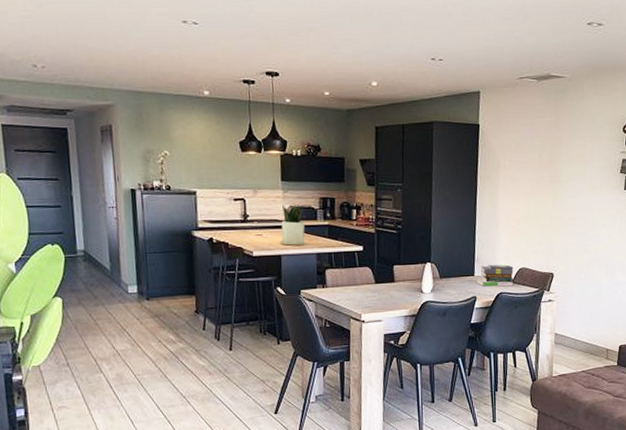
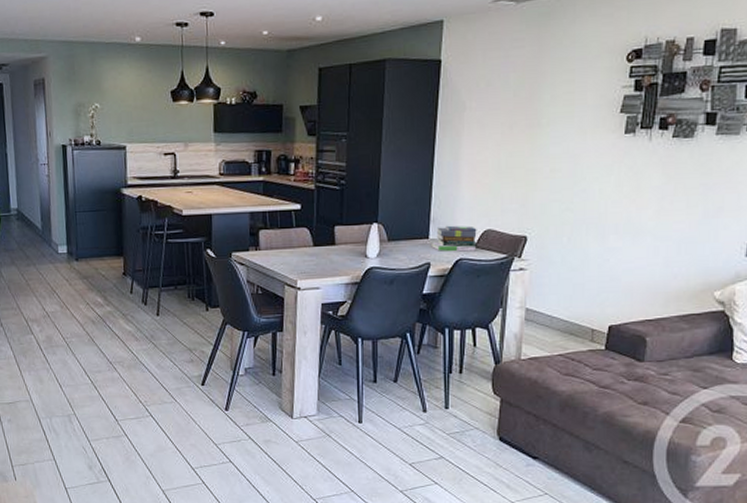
planter: present [280,205,307,246] -> none [211,159,240,204]

